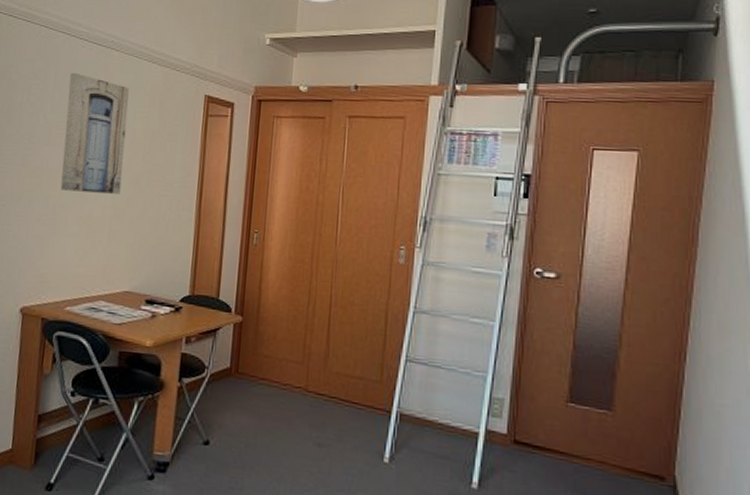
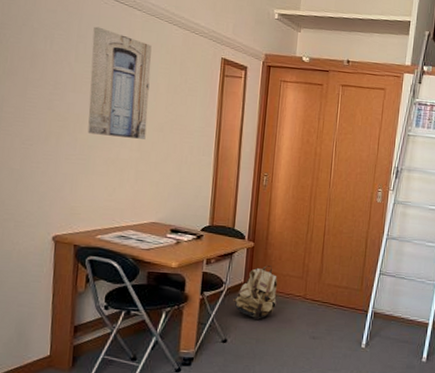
backpack: none [215,346,272,417] -> present [232,265,278,320]

